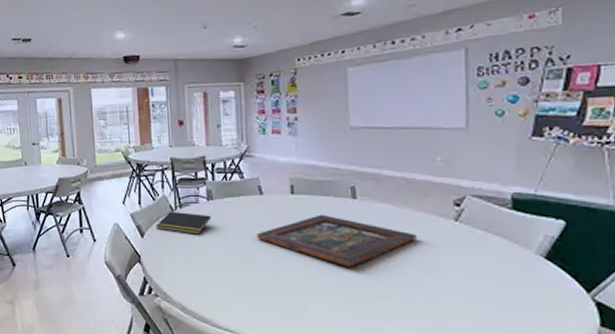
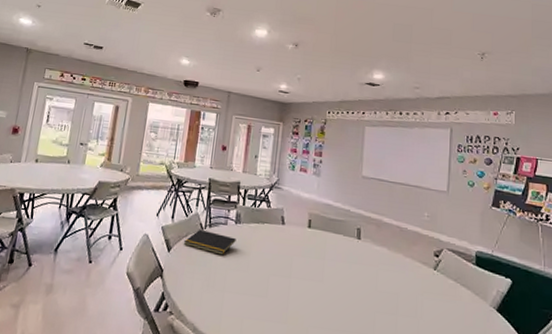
religious icon: present [257,214,418,267] -> none [274,250,405,303]

